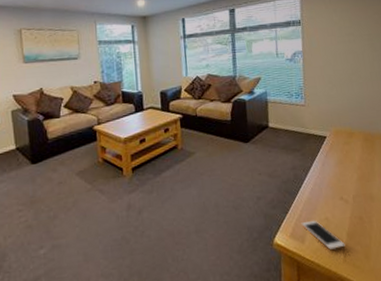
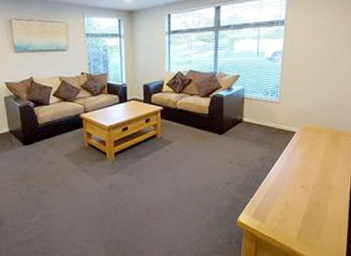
cell phone: present [301,220,345,250] -> none [264,204,300,229]

